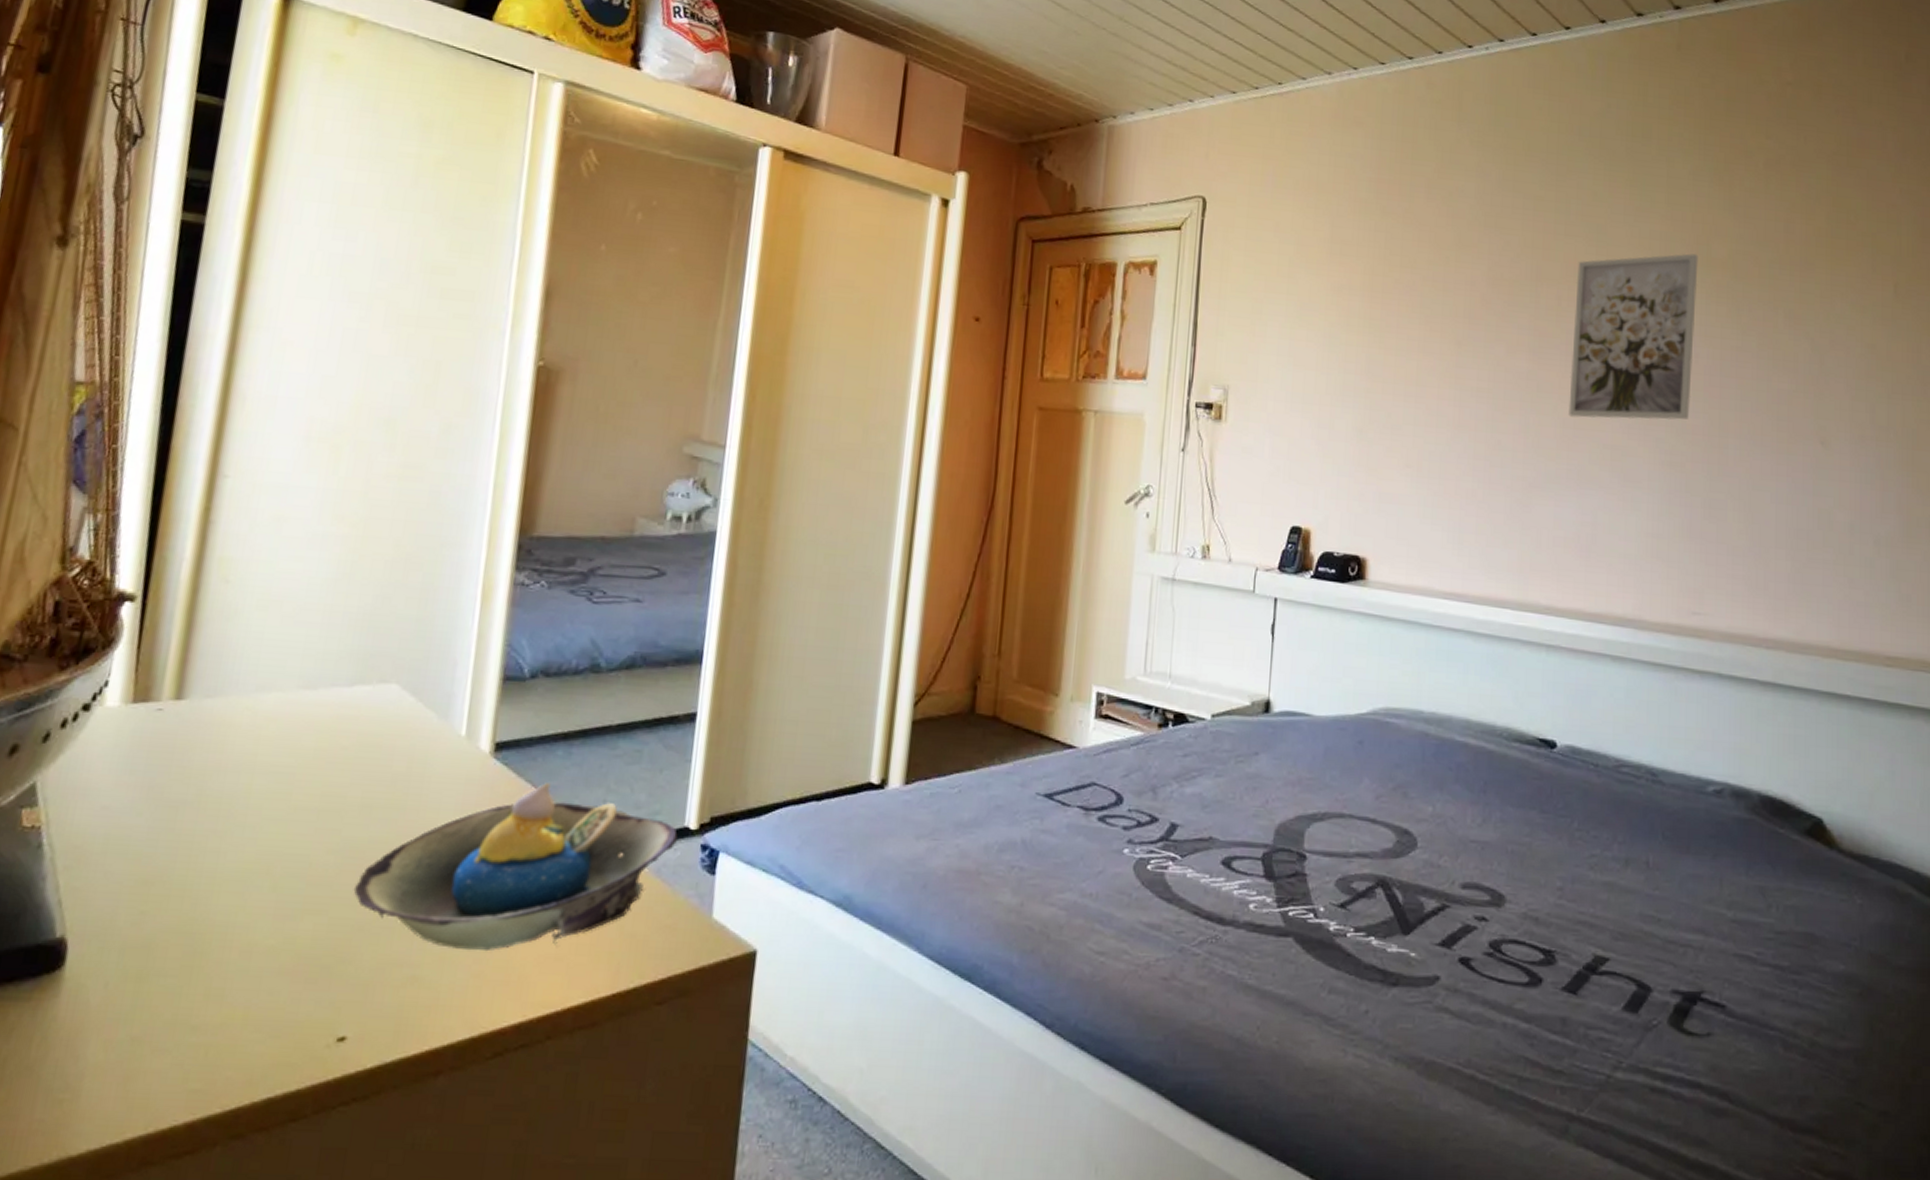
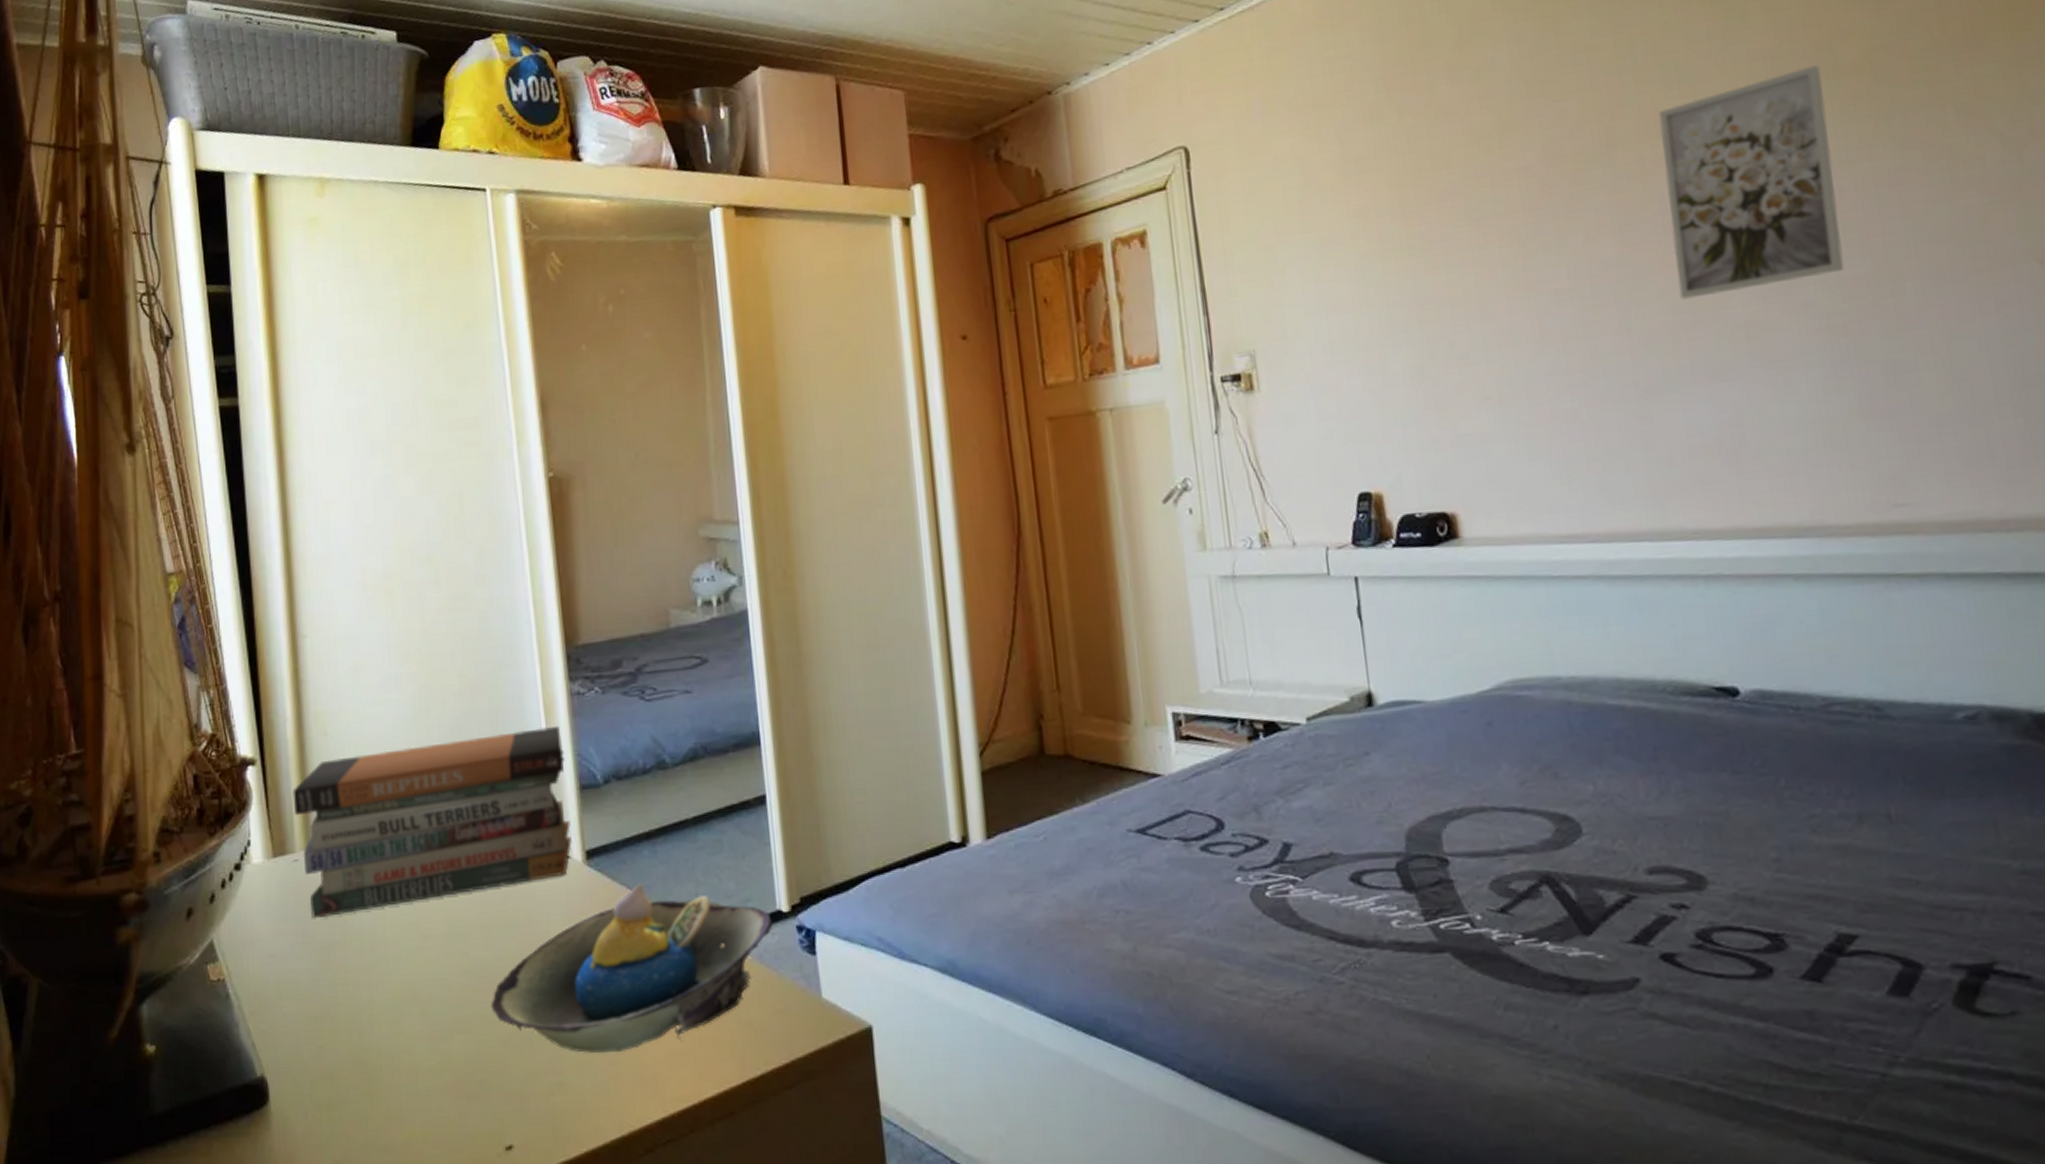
book stack: none [164,609,495,775] -> present [292,726,573,919]

